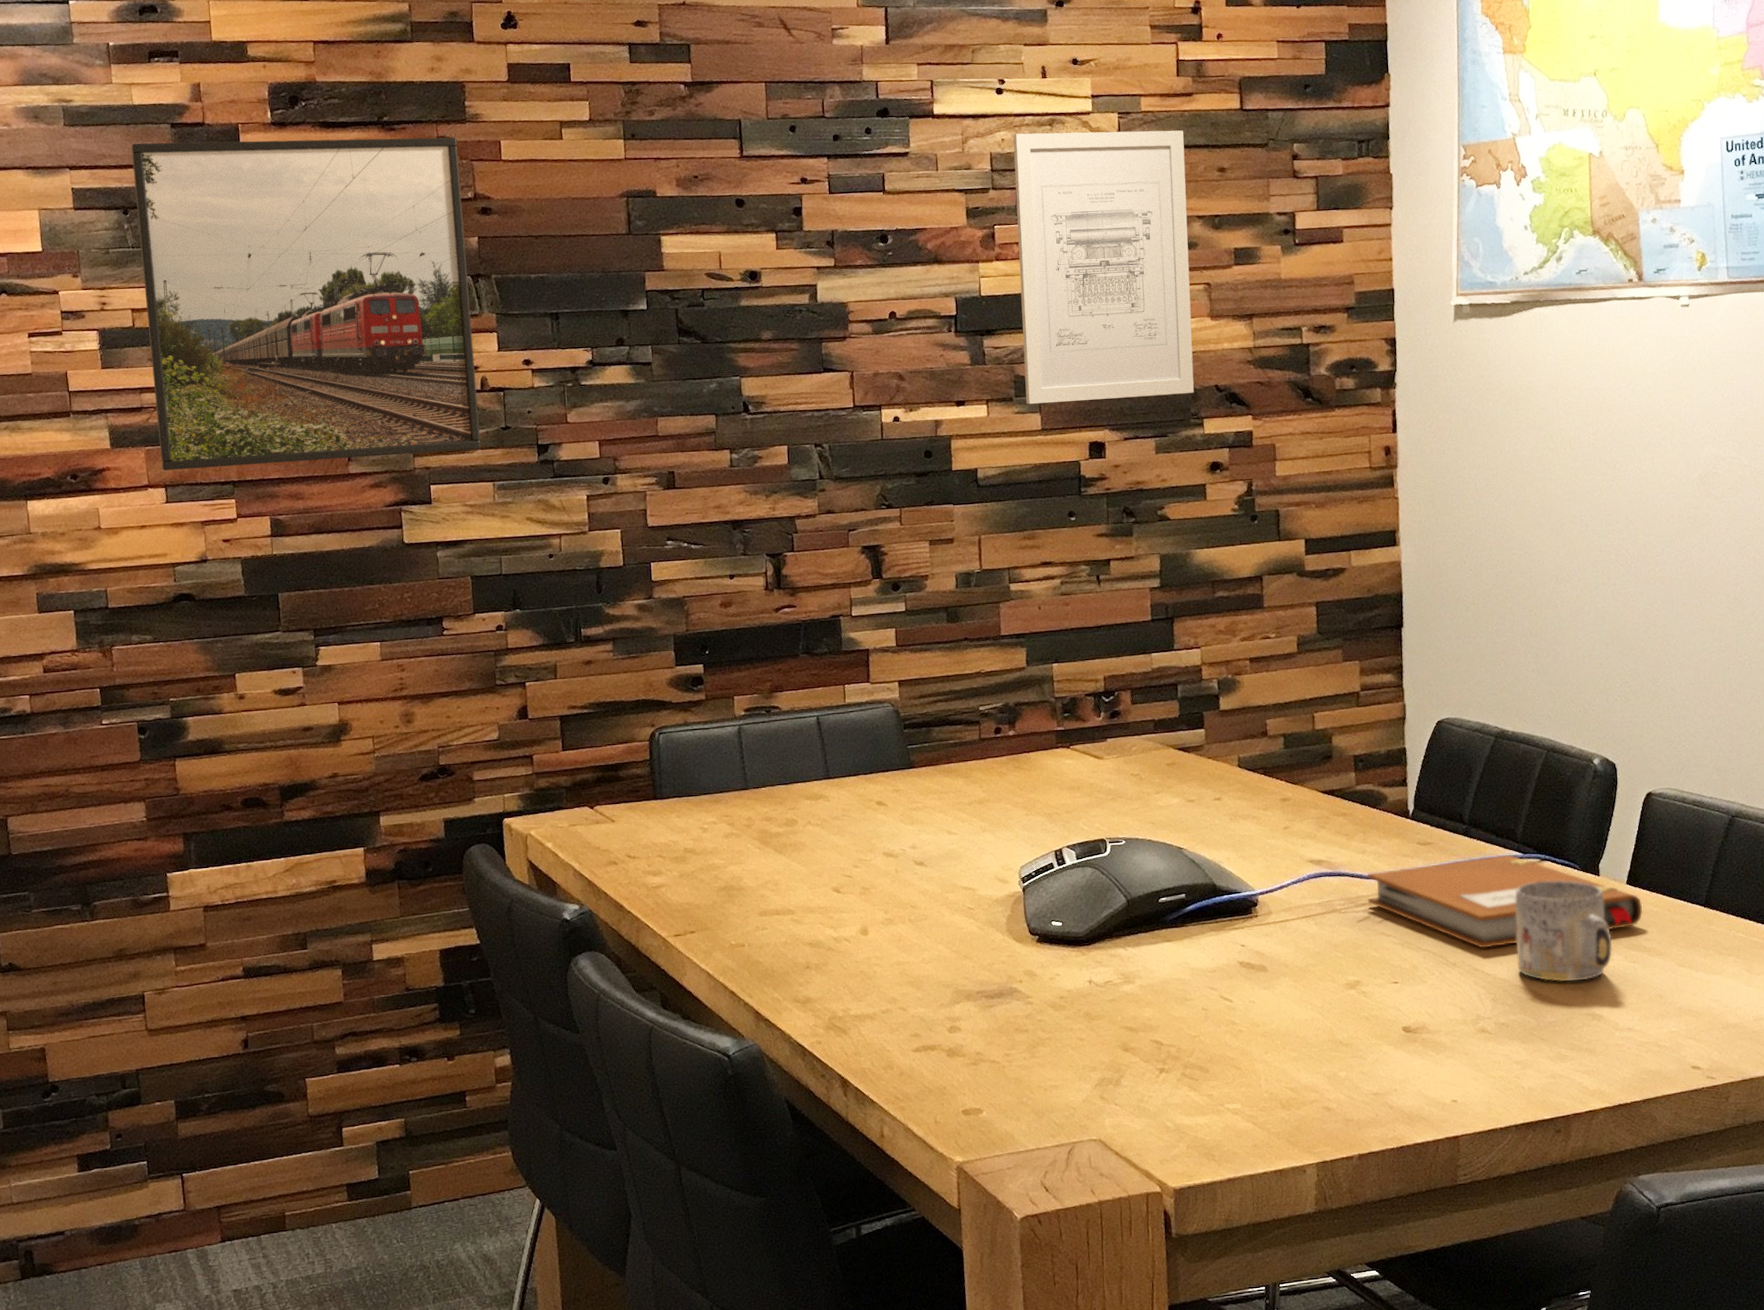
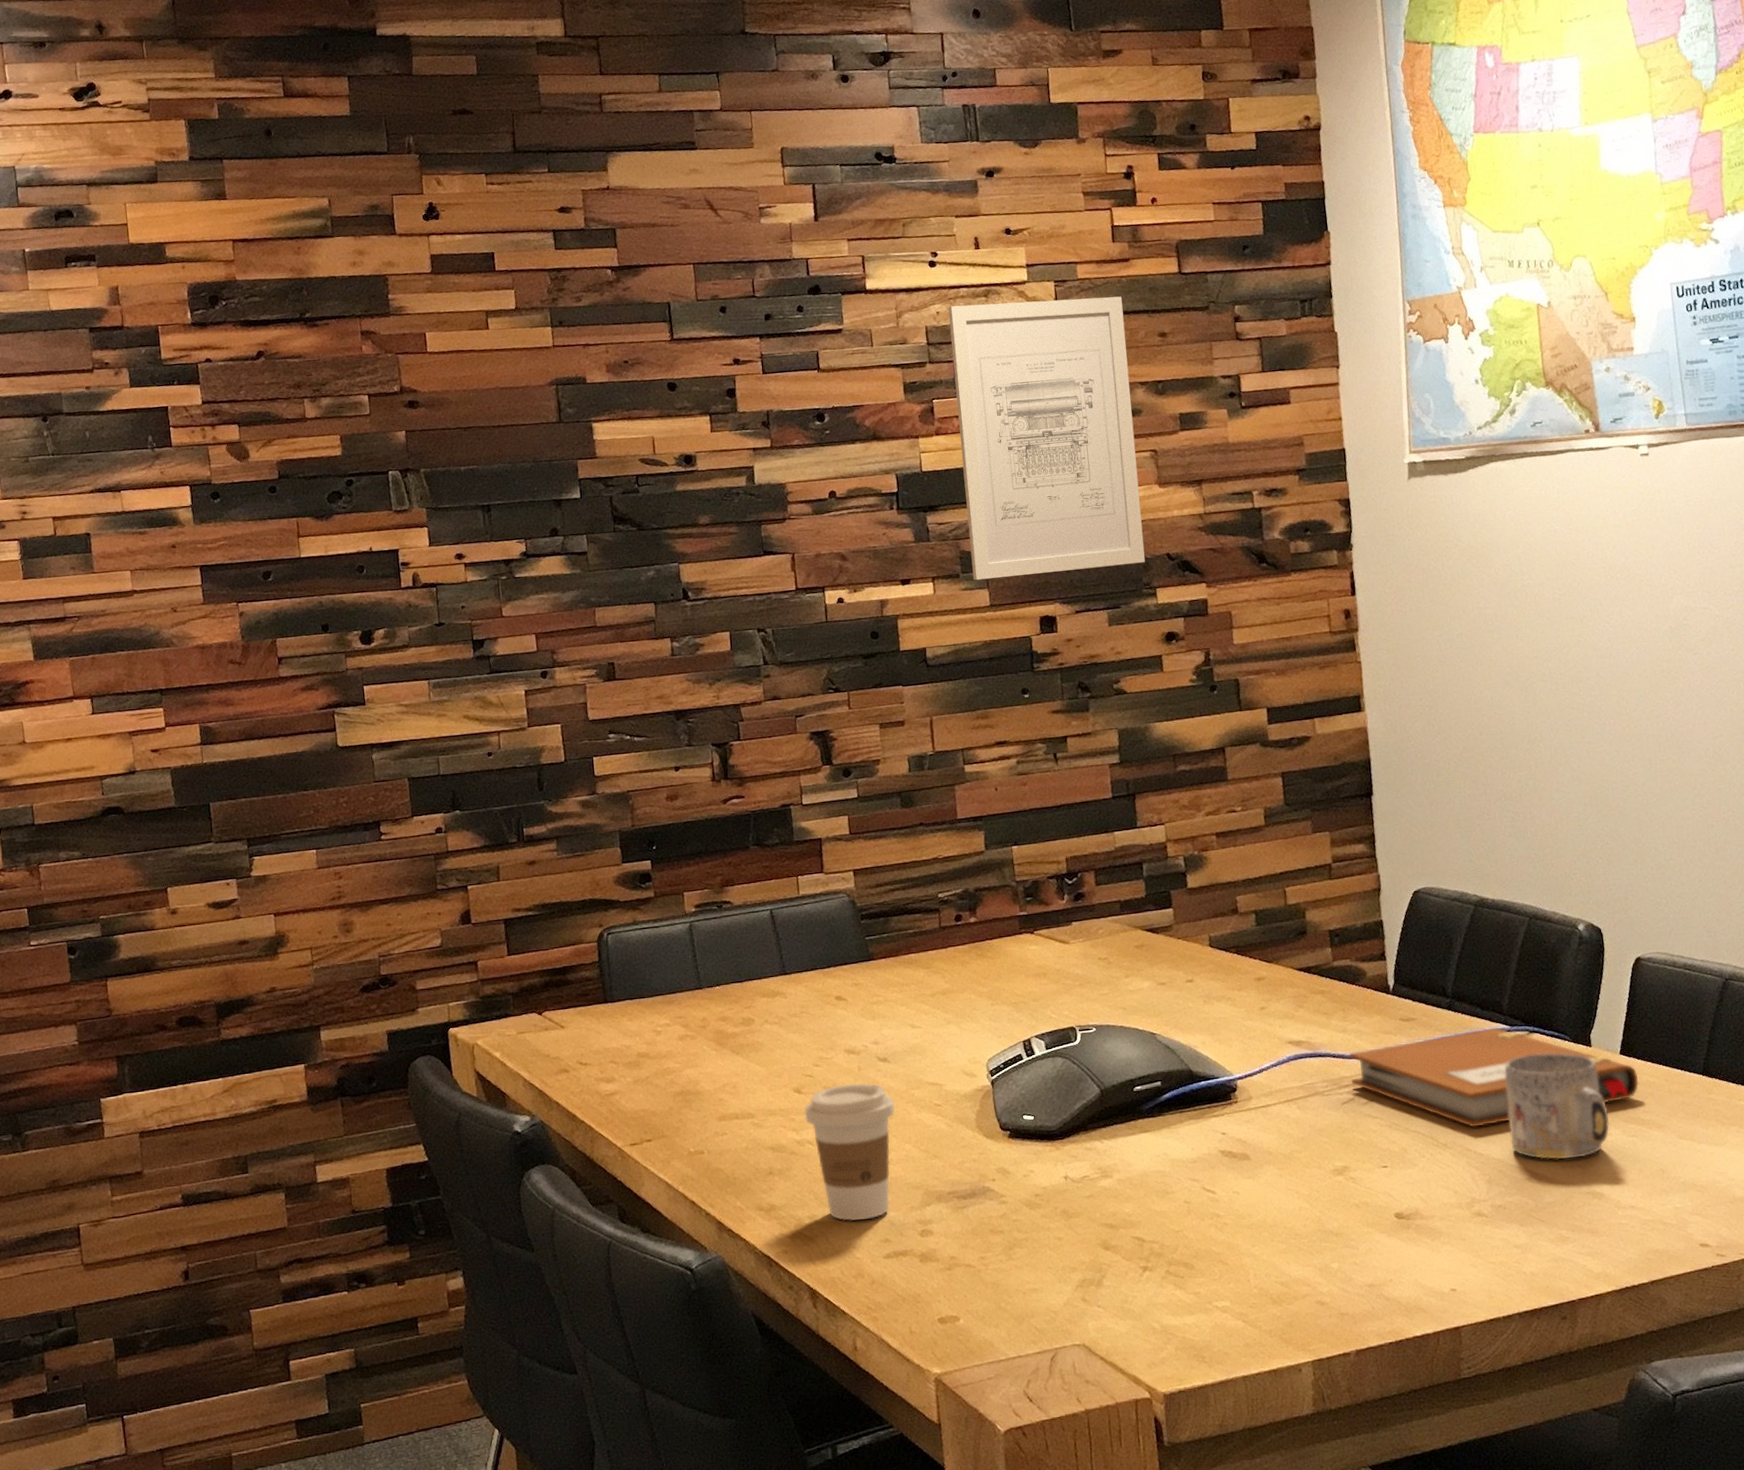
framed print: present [131,137,481,471] -> none [49,331,415,682]
coffee cup: none [842,884,930,1016] -> present [804,1082,896,1222]

